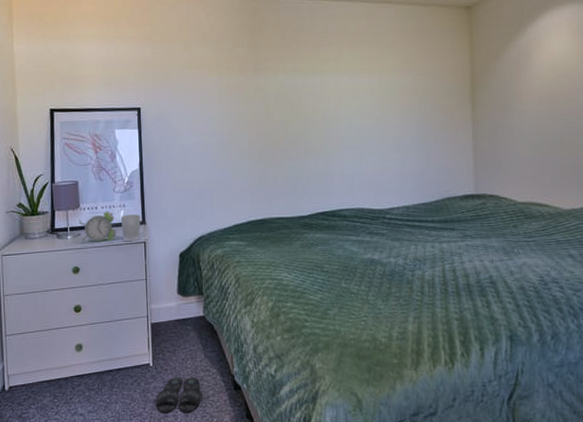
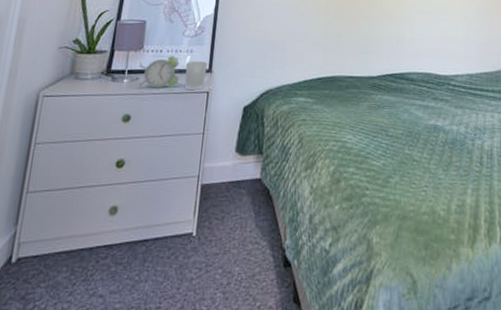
slippers: present [155,377,203,414] -> none [192,250,248,296]

